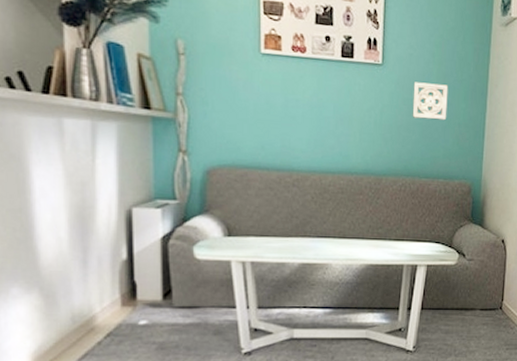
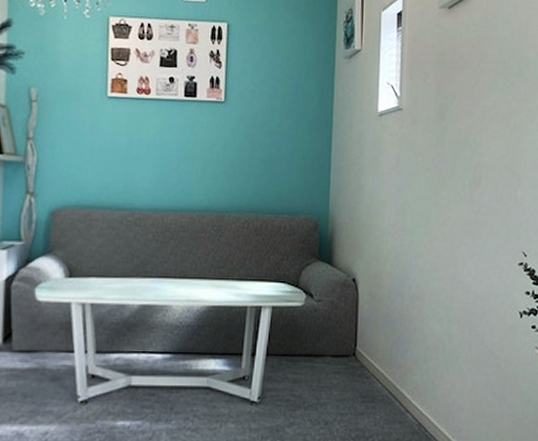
wall ornament: present [412,82,448,121] -> none [255,117,292,155]

